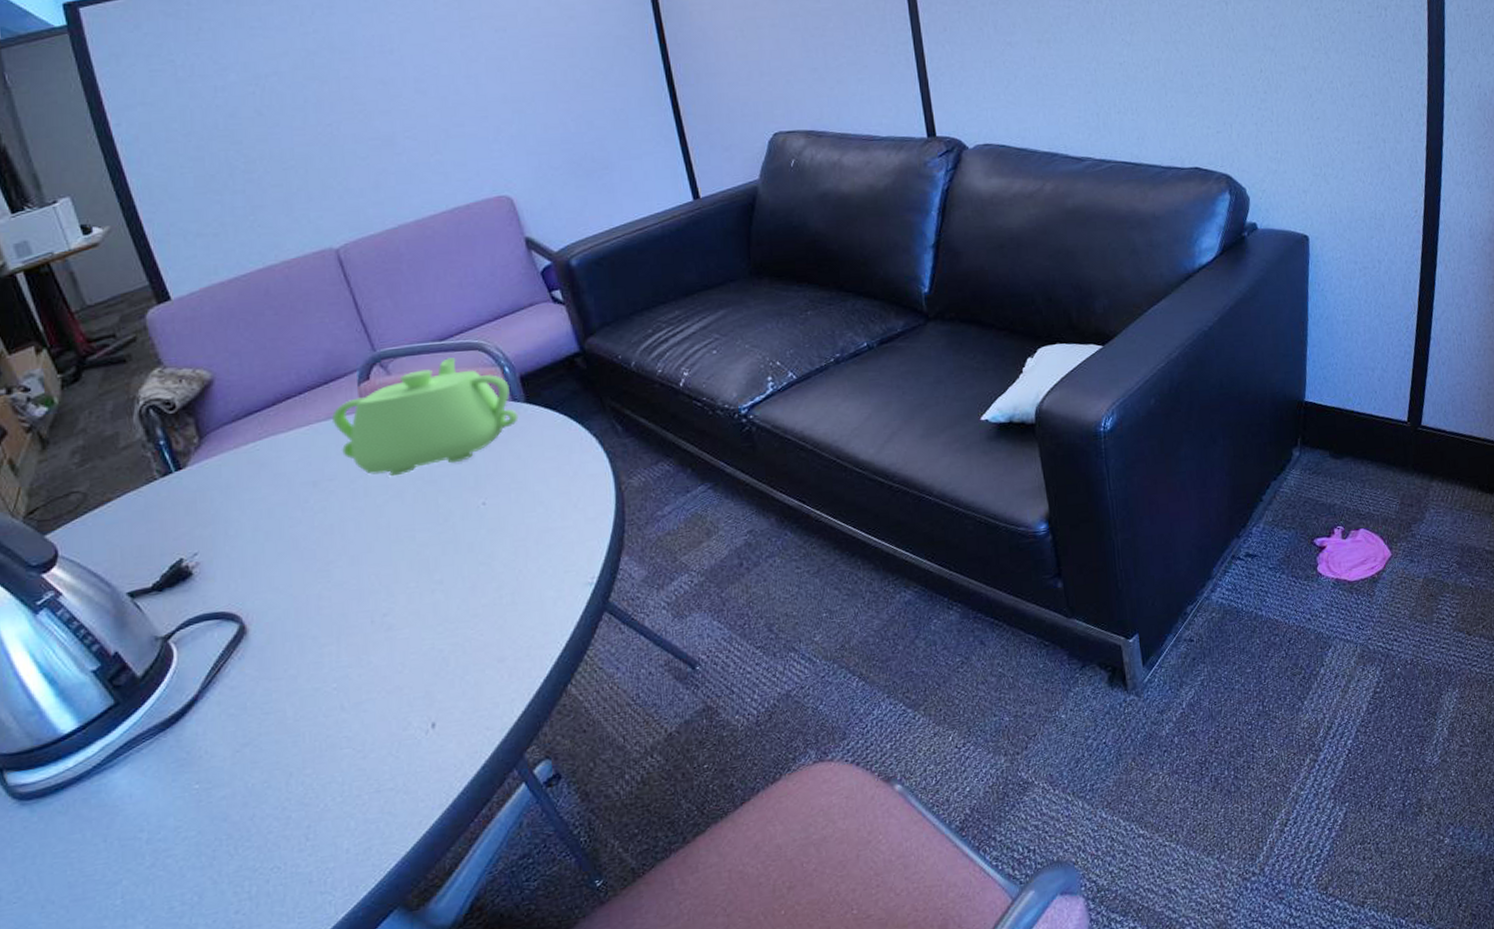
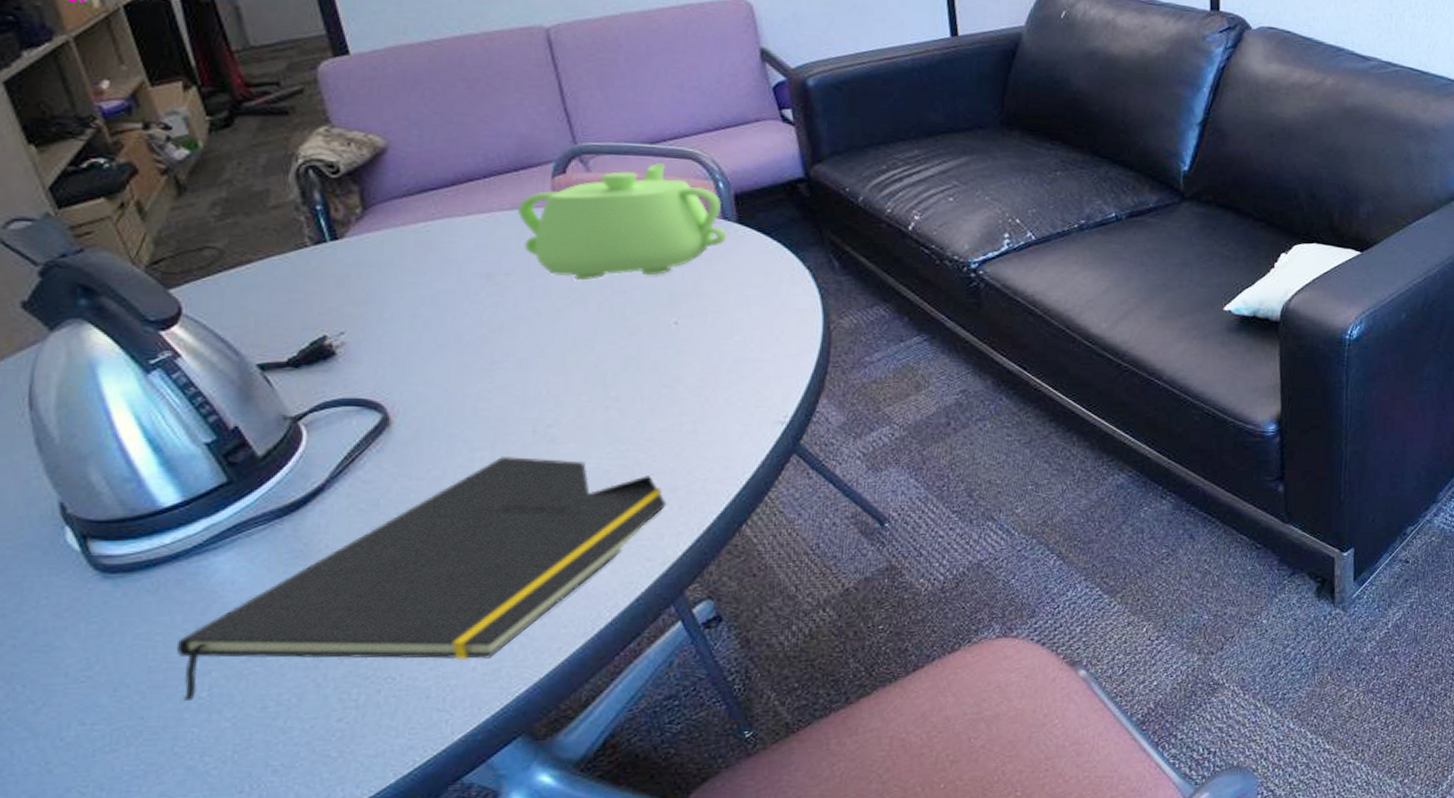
notepad: none [89,643,498,911] -> present [176,455,667,702]

